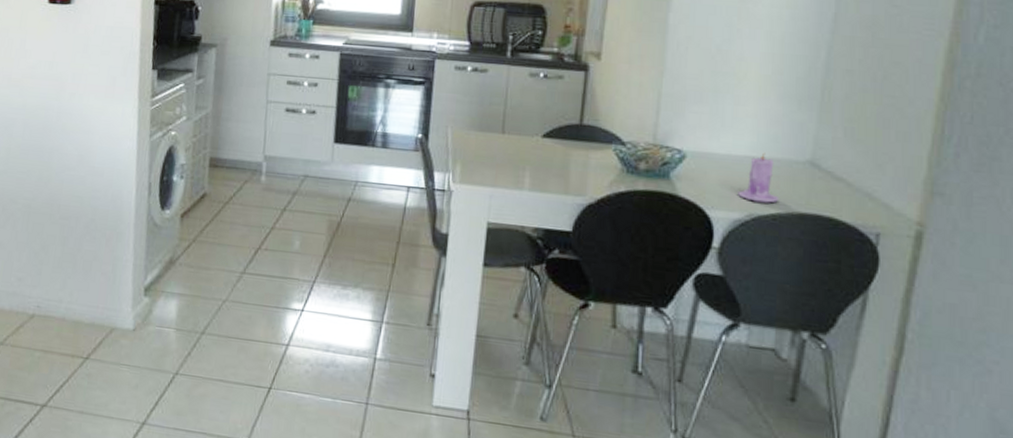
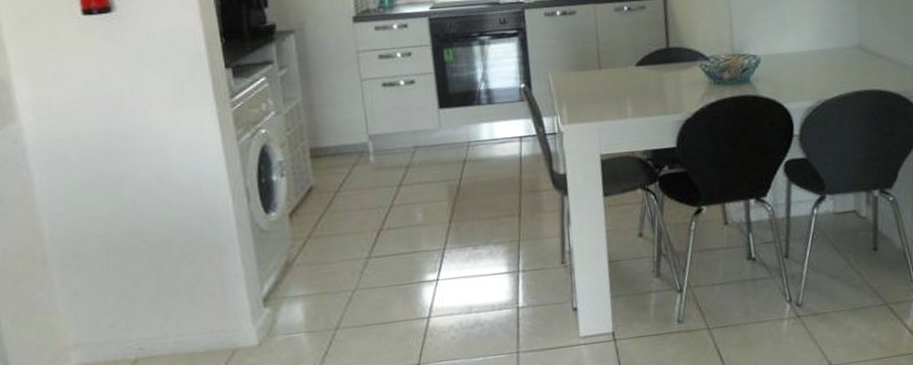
candle: present [738,152,780,203] -> none [807,45,840,89]

